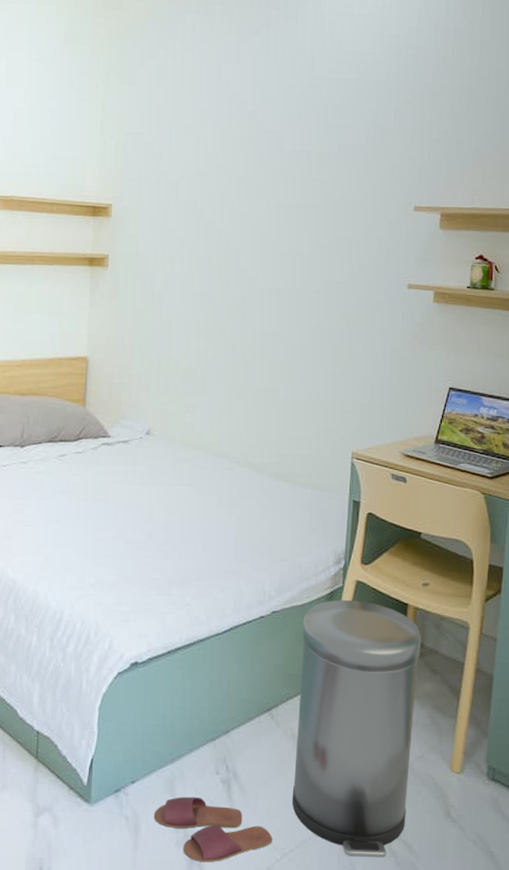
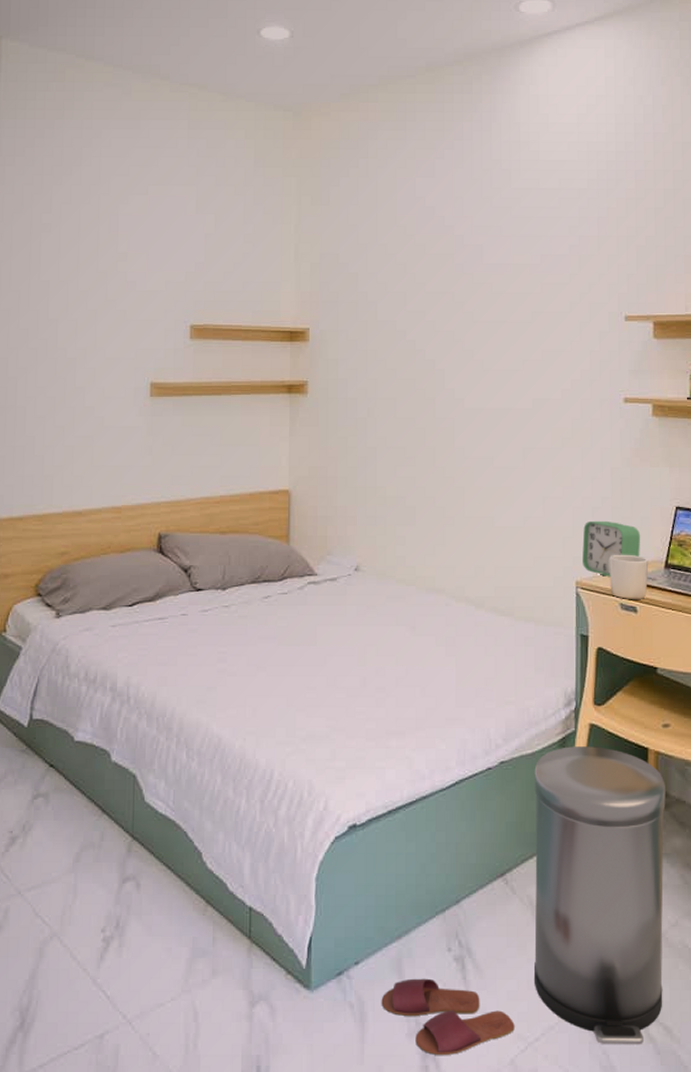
alarm clock: none [359,397,415,449] -> present [582,520,641,576]
mug: none [383,429,421,471] -> present [610,554,649,599]

